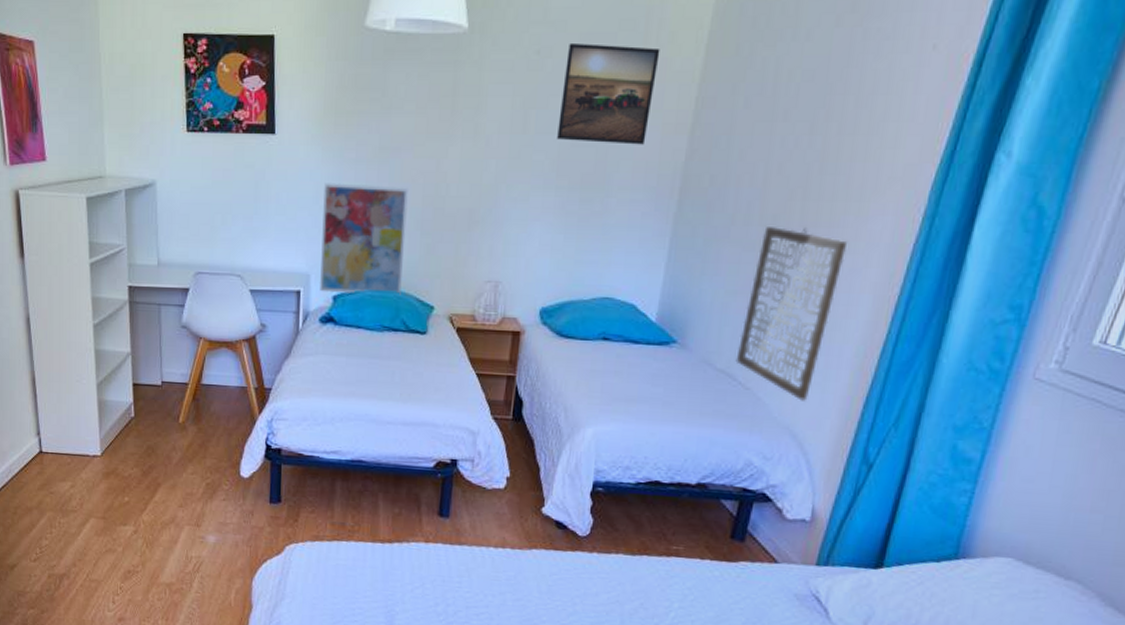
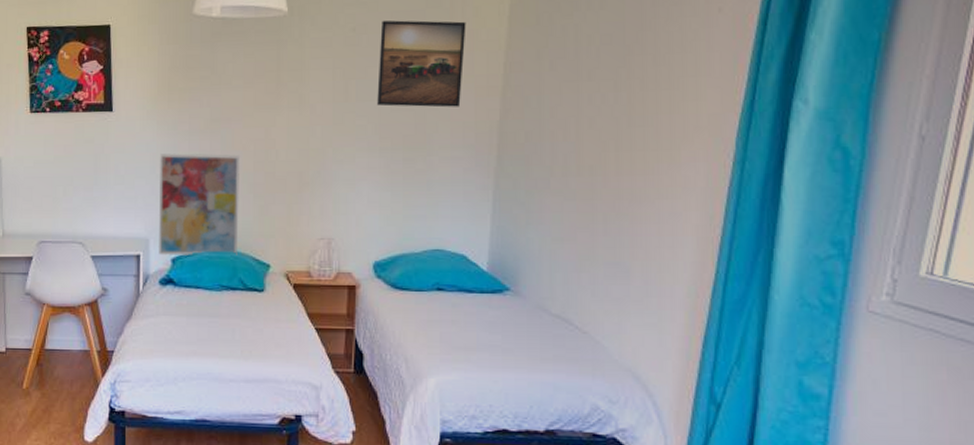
wall art: present [735,227,847,401] -> none [570,176,664,343]

